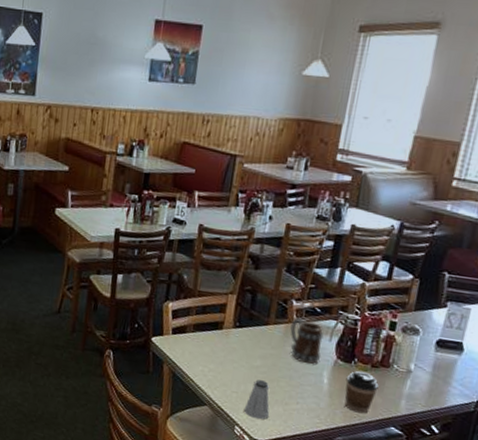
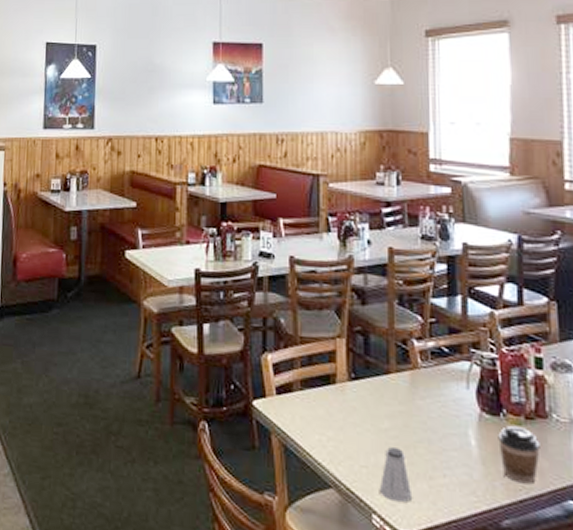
mug: present [290,318,324,364] -> none [417,362,461,422]

